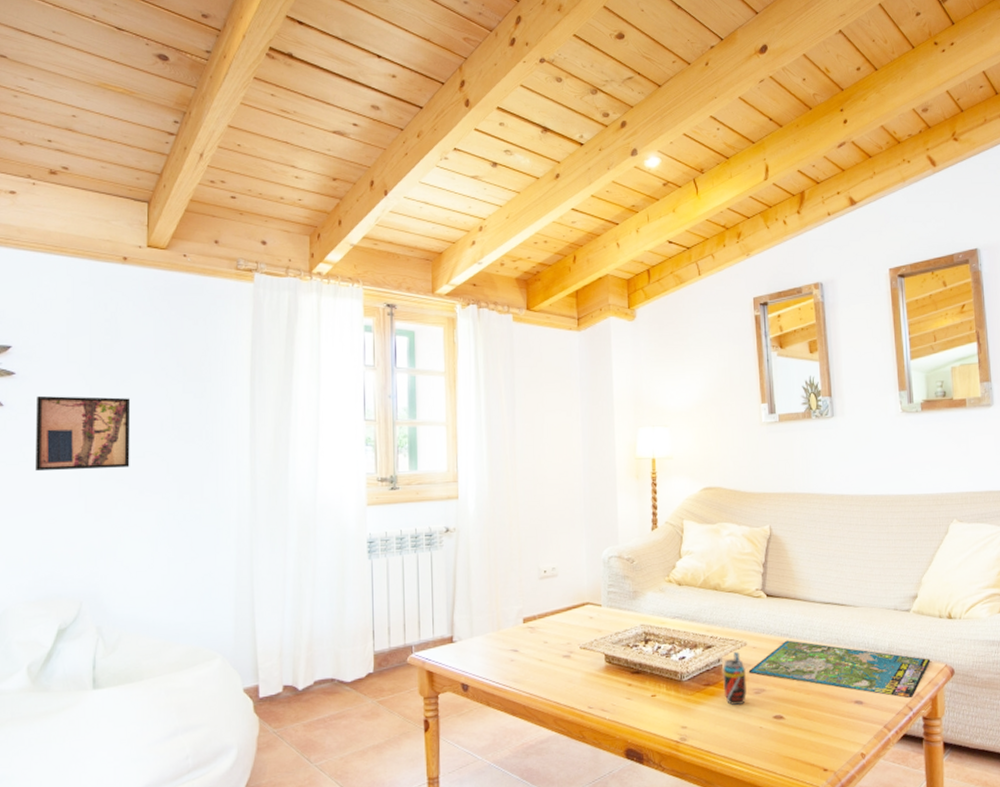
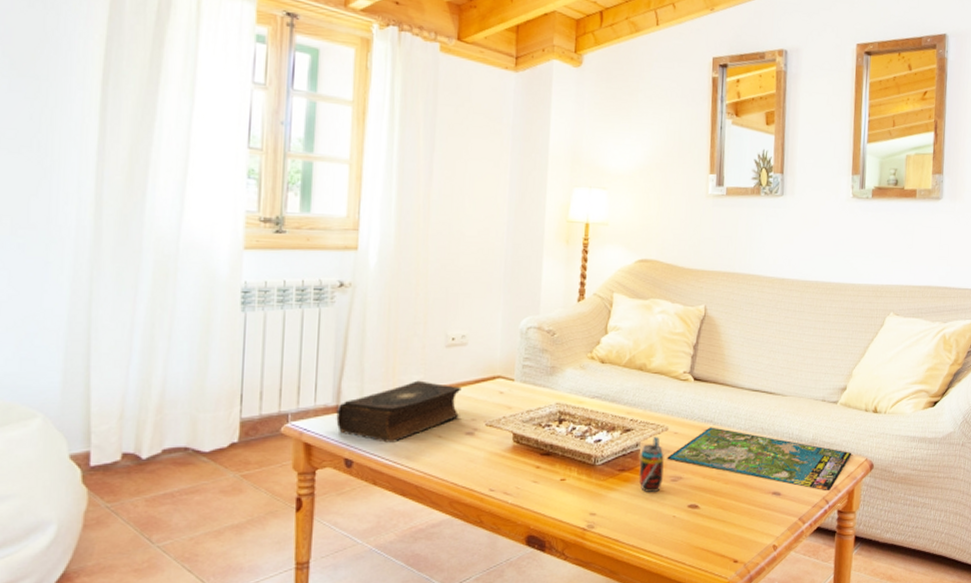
book: none [452,610,557,668] -> present [336,380,462,443]

